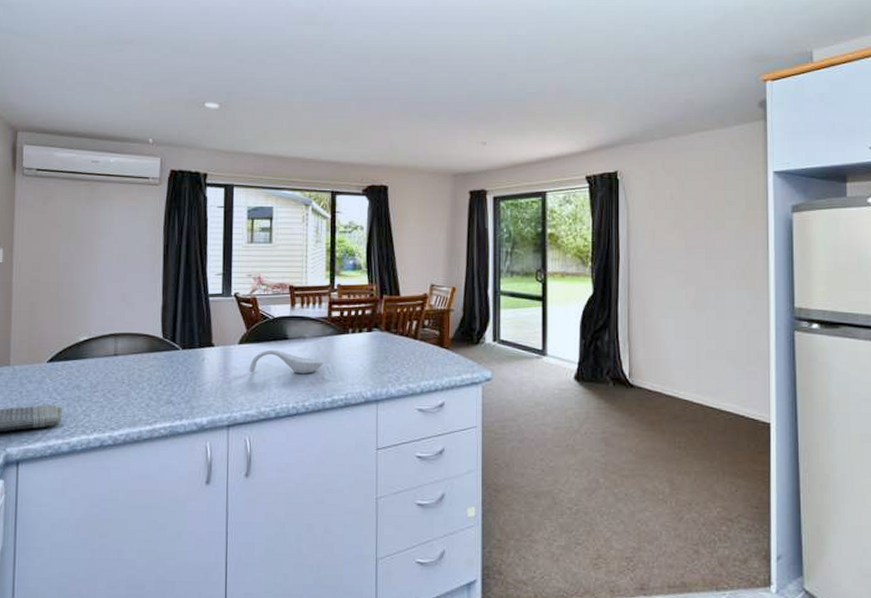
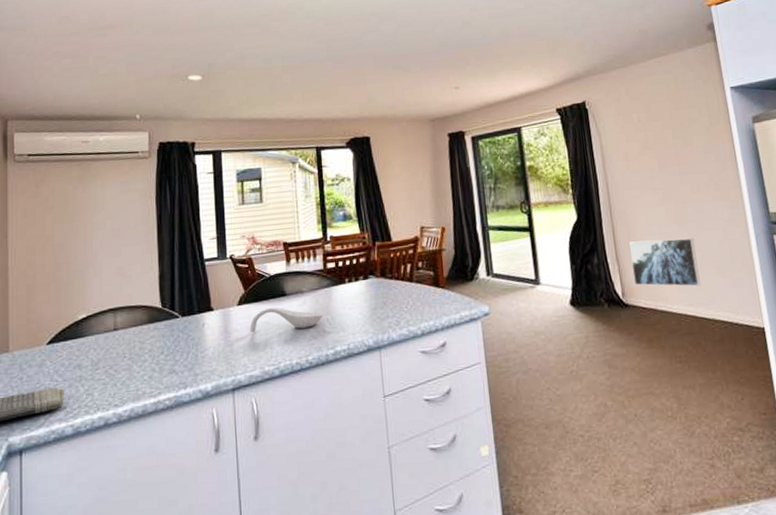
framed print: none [643,322,711,375] -> present [628,237,701,287]

